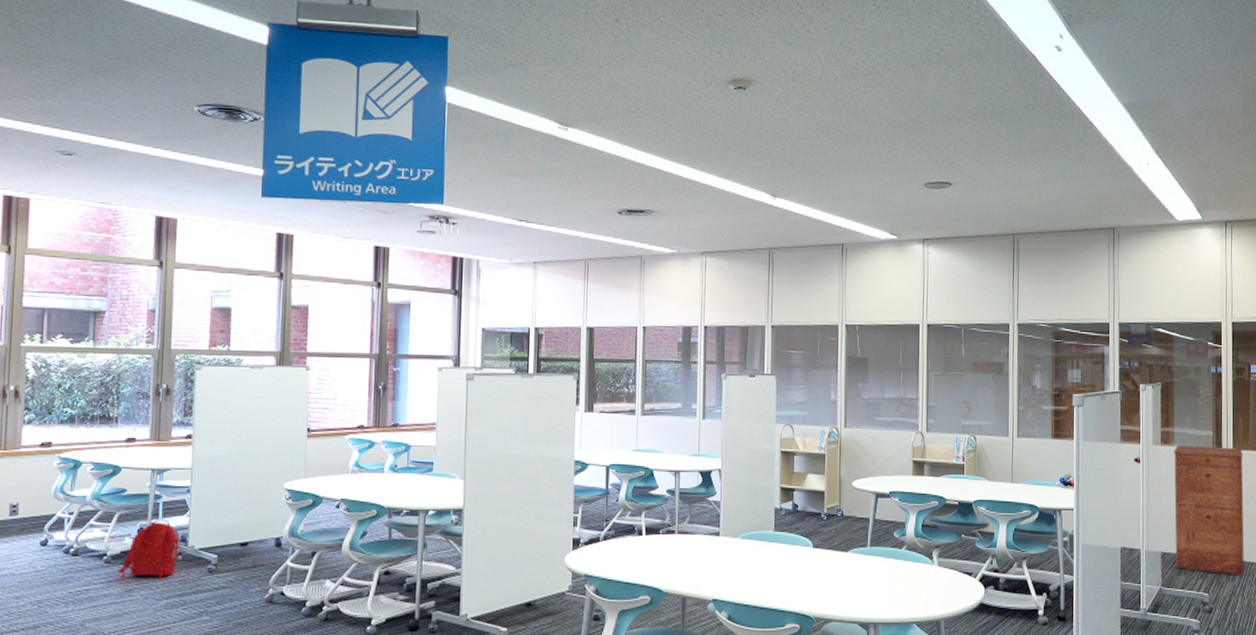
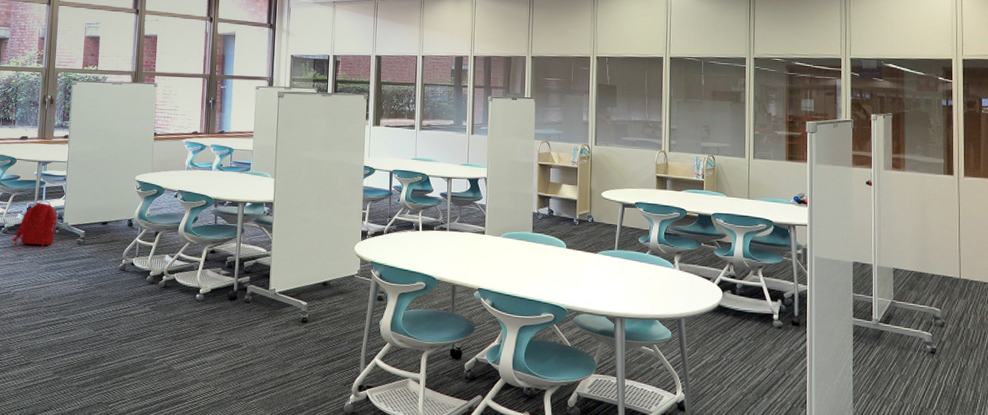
filing cabinet: present [1174,445,1244,576] -> none [905,170,977,295]

